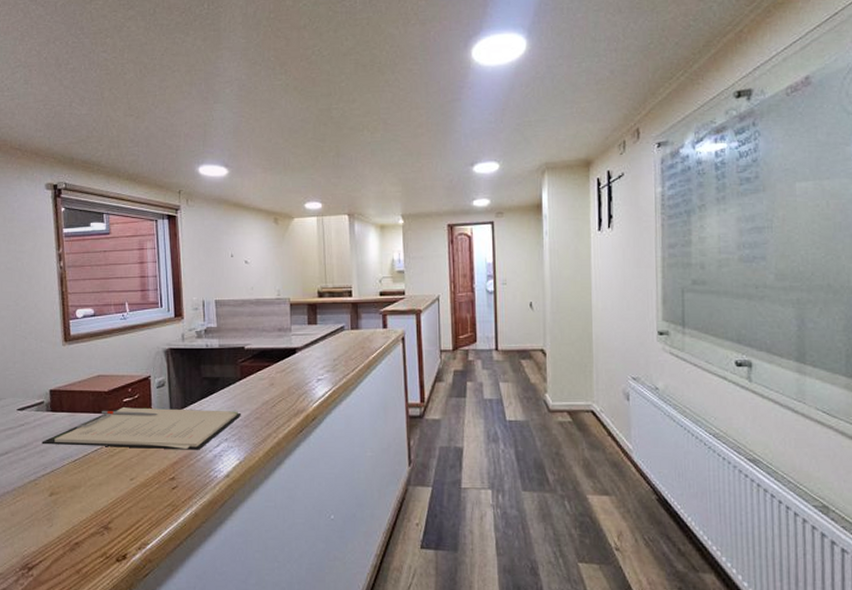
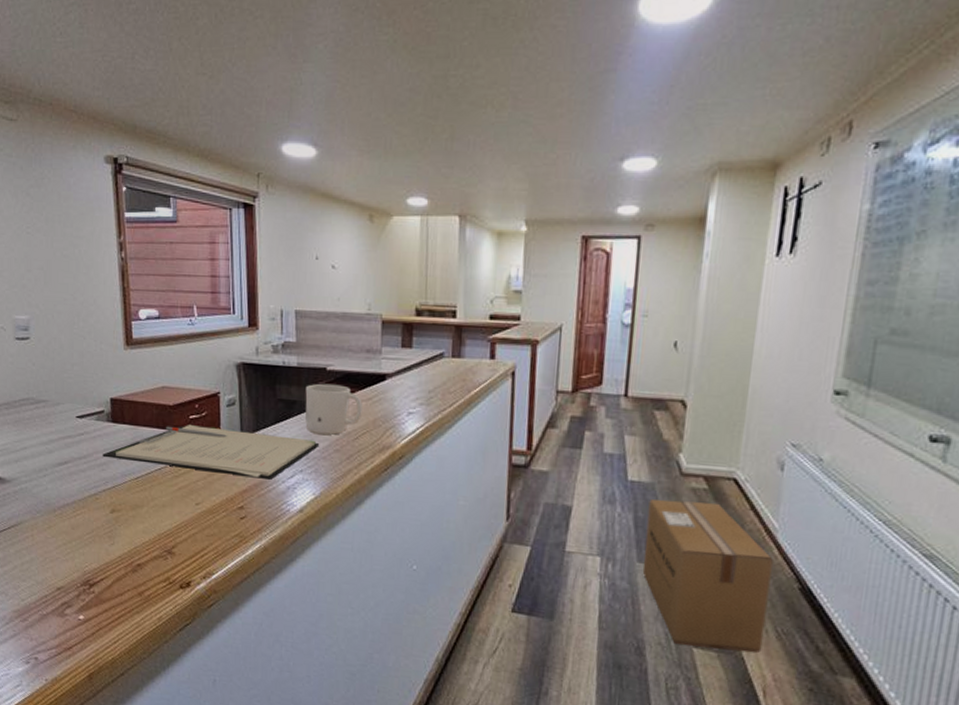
mug: none [227,360,277,405] -> present [305,383,362,435]
box: none [526,434,635,562] -> present [642,499,773,653]

